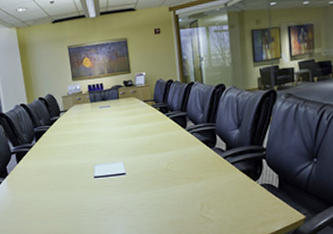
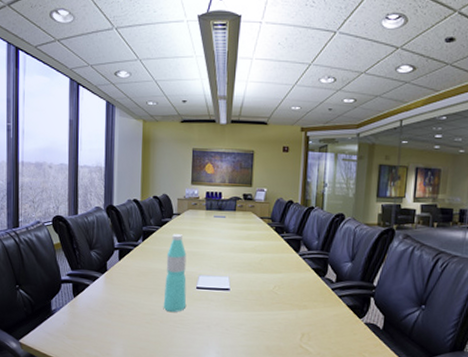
water bottle: none [61,129,88,203] -> present [163,234,187,312]

